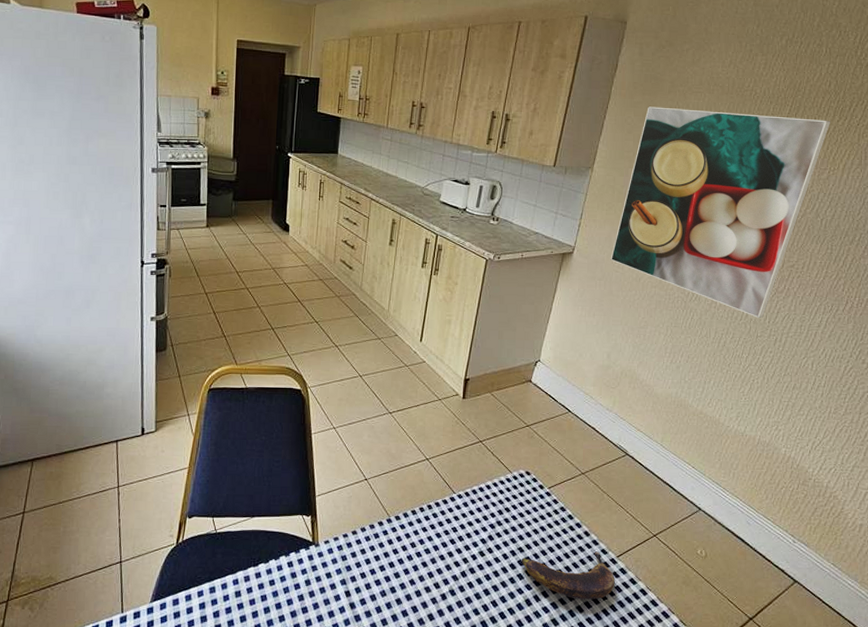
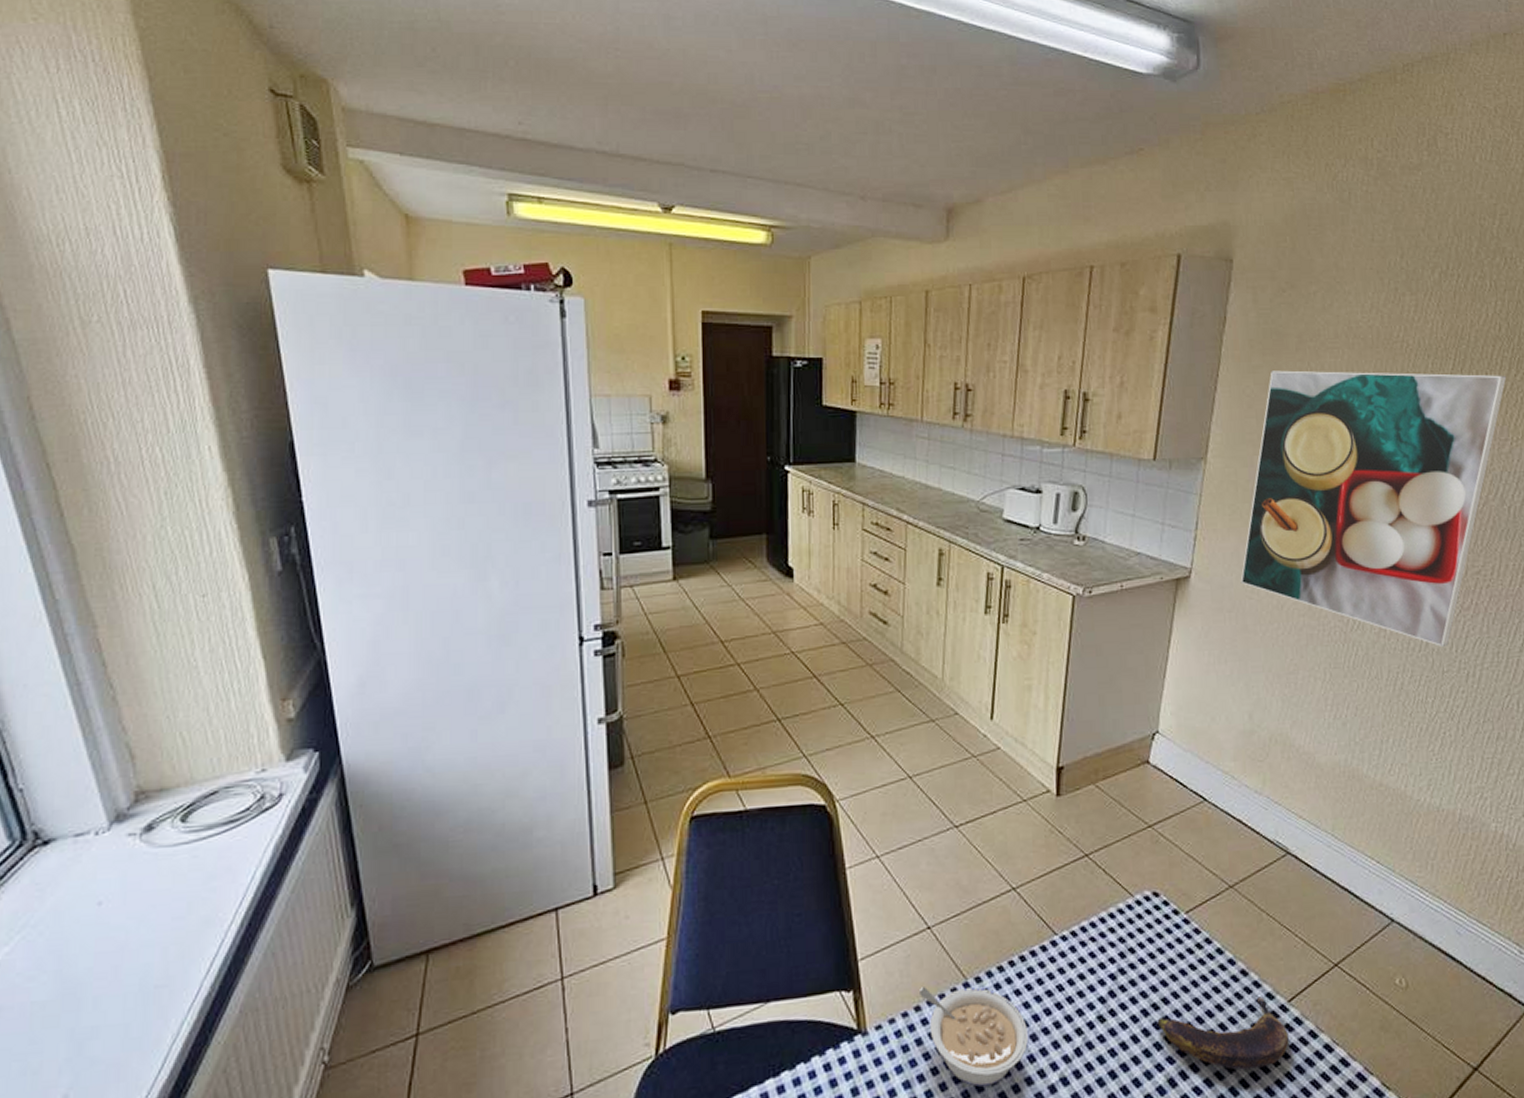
legume: none [357,519,429,590] -> present [920,987,1028,1088]

